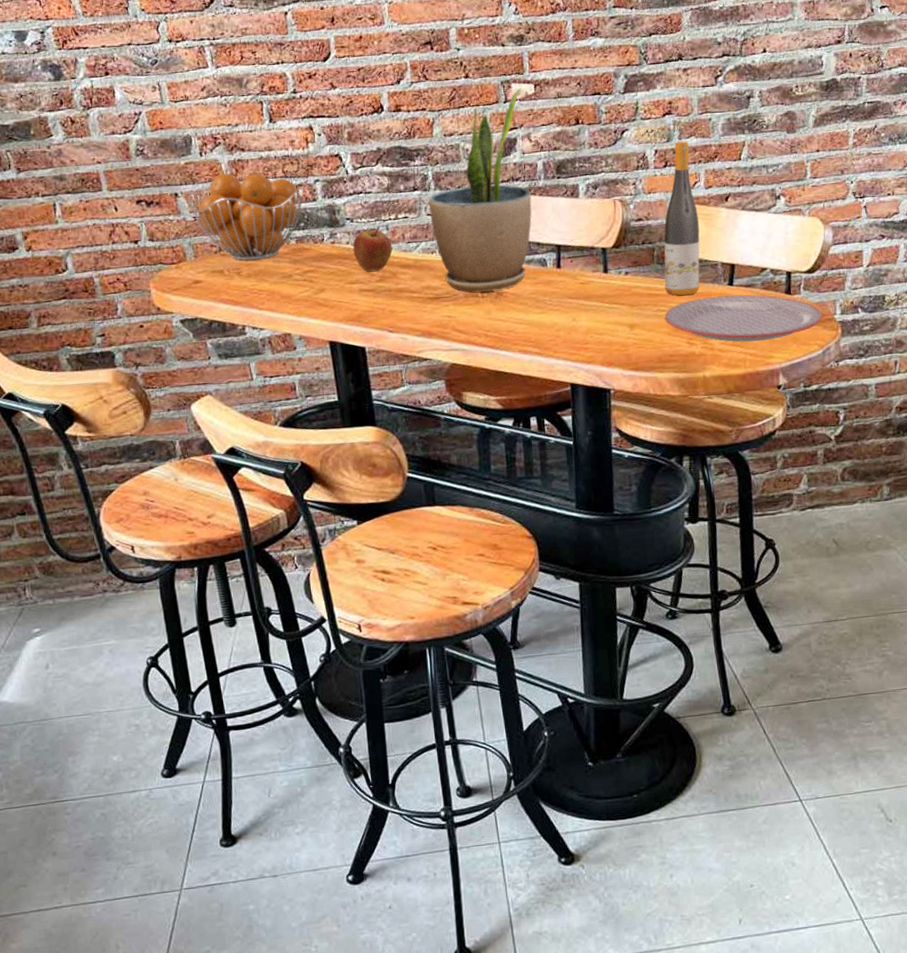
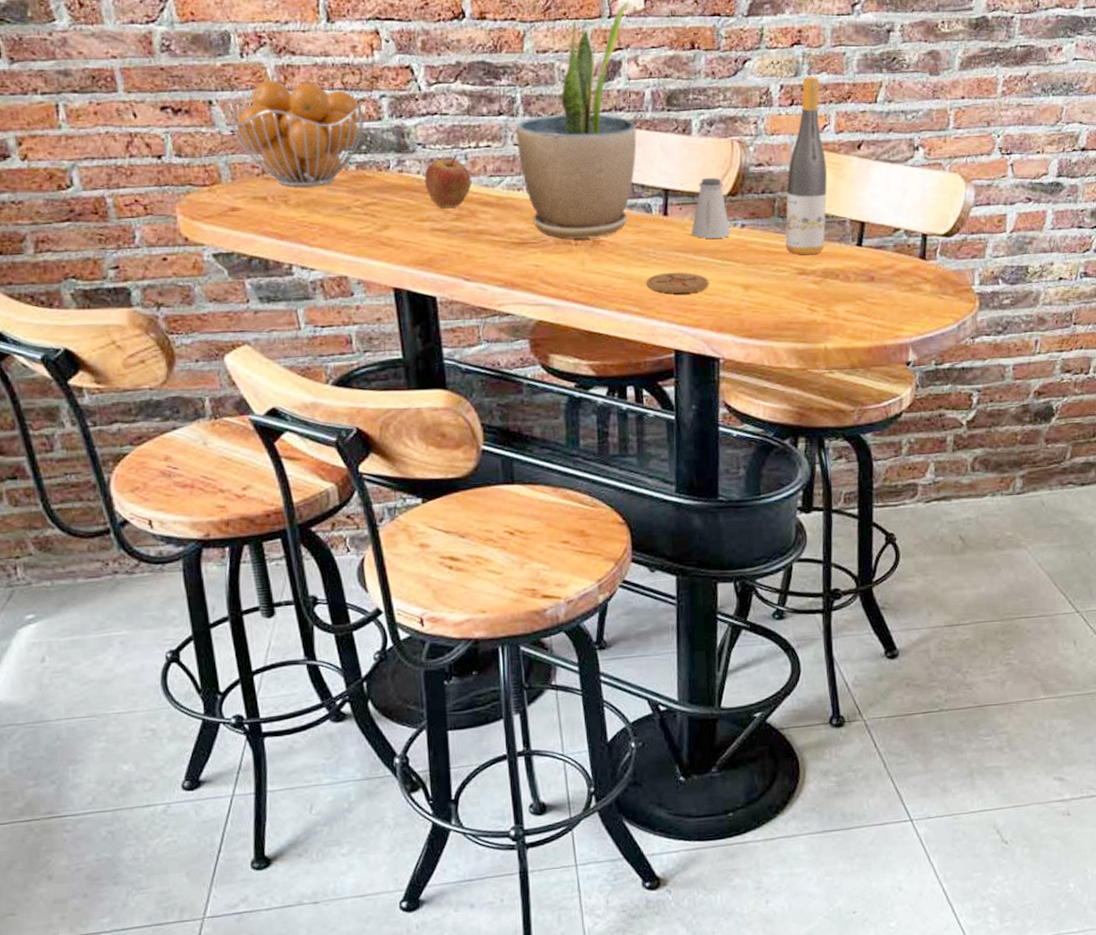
coaster: none [543,316,599,335] -> present [646,272,709,294]
saltshaker: none [582,233,617,286] -> present [691,177,731,239]
plate: present [664,294,822,342] -> none [784,257,959,312]

